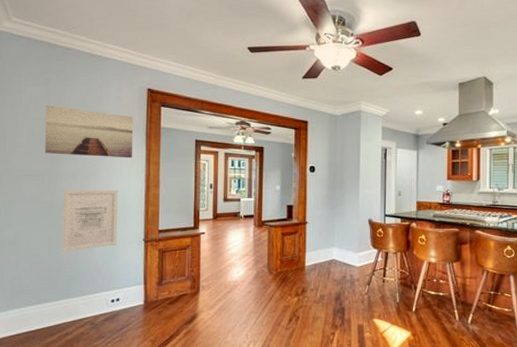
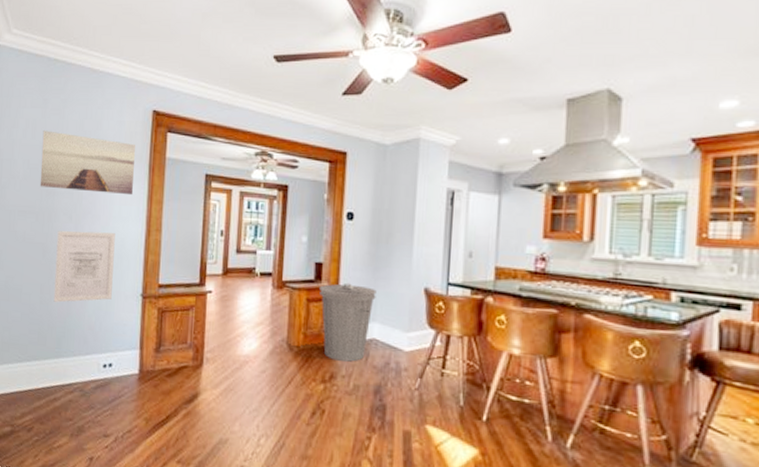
trash can: none [291,219,334,278] -> present [319,283,377,362]

